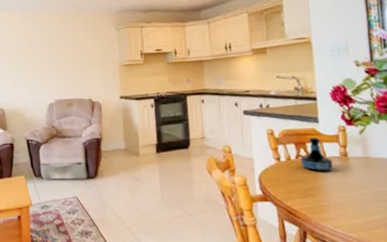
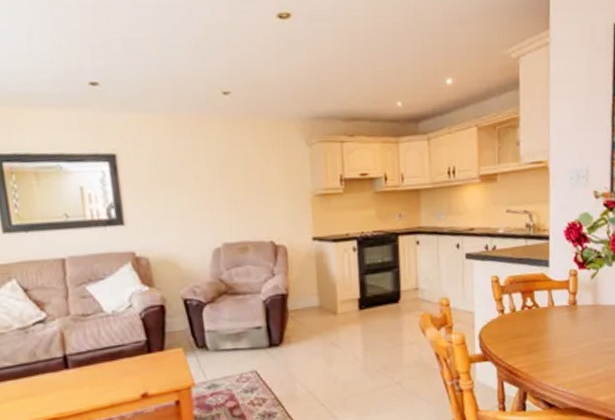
tequila bottle: present [300,136,334,172] -> none [526,283,561,324]

